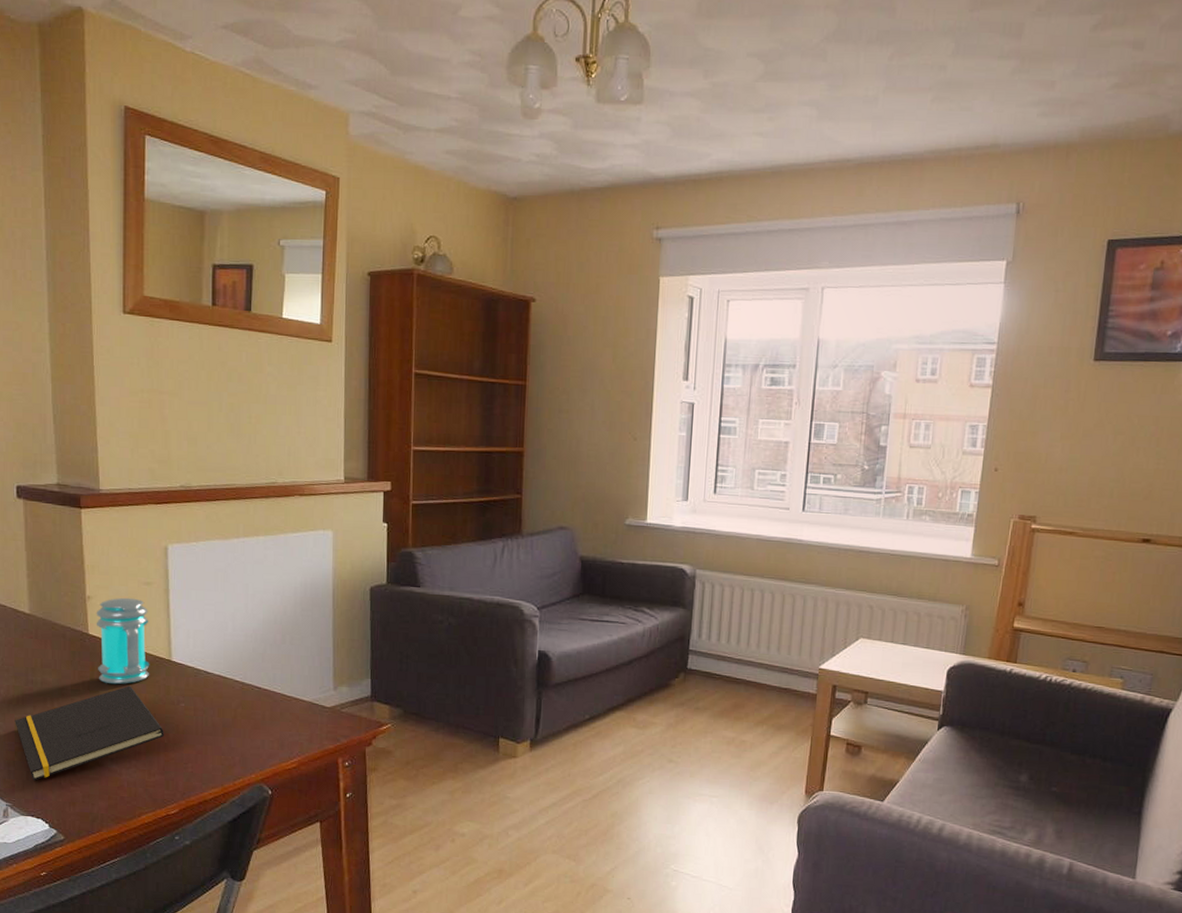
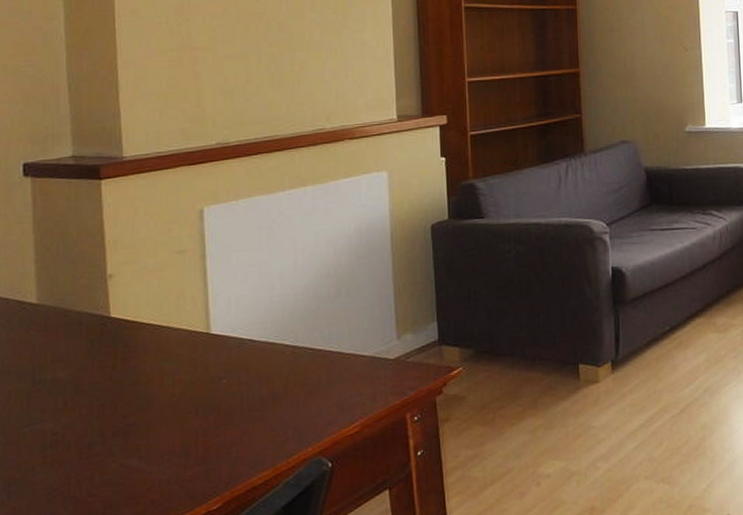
notepad: present [15,685,165,781] -> none [17,368,204,499]
jar: present [96,597,150,685] -> none [119,270,185,371]

